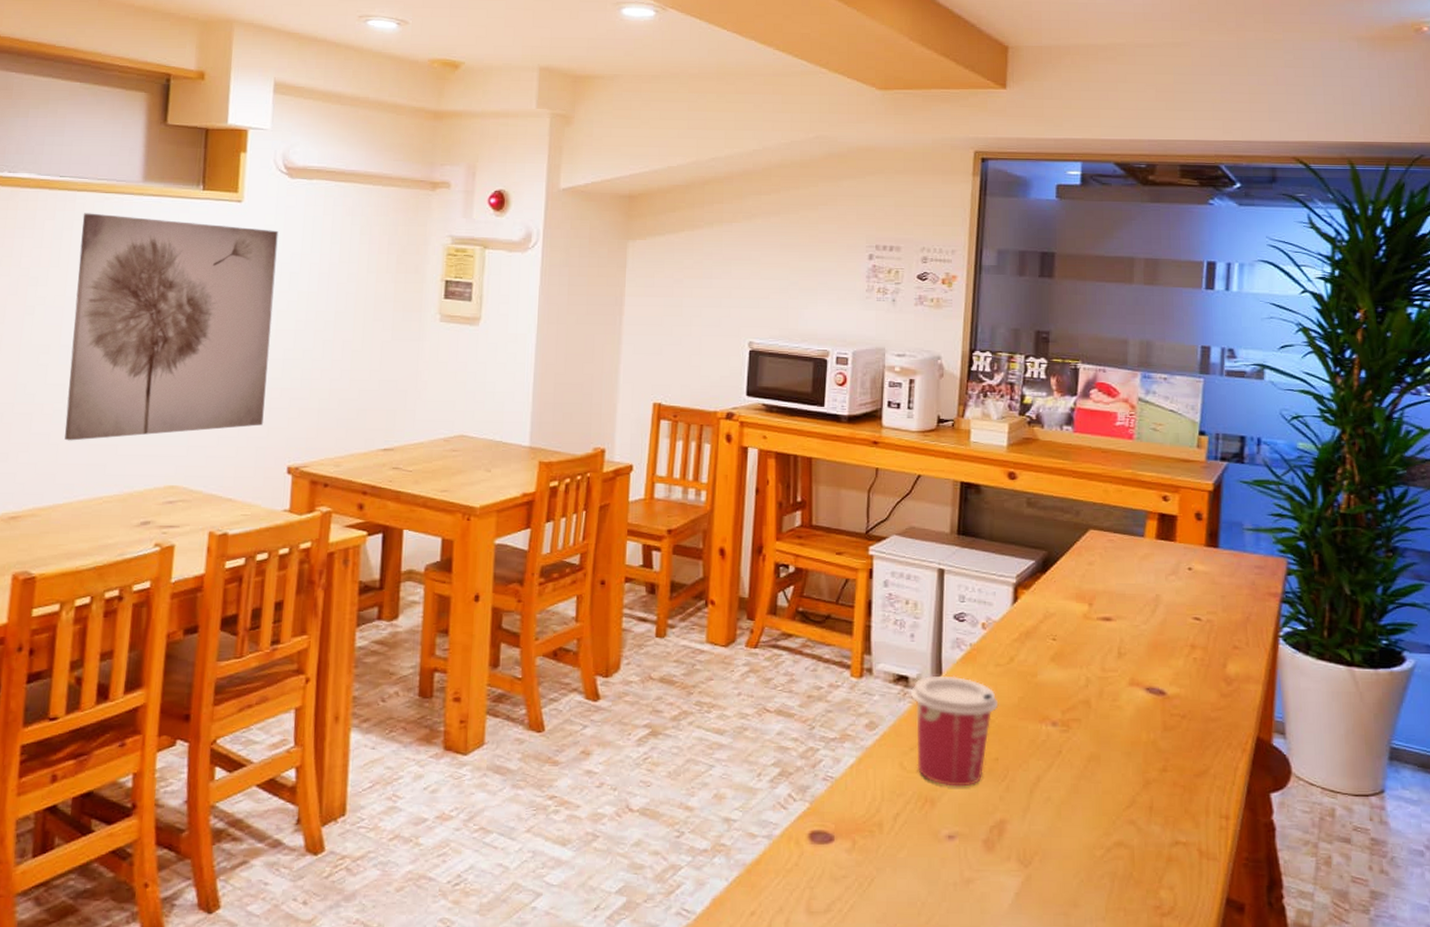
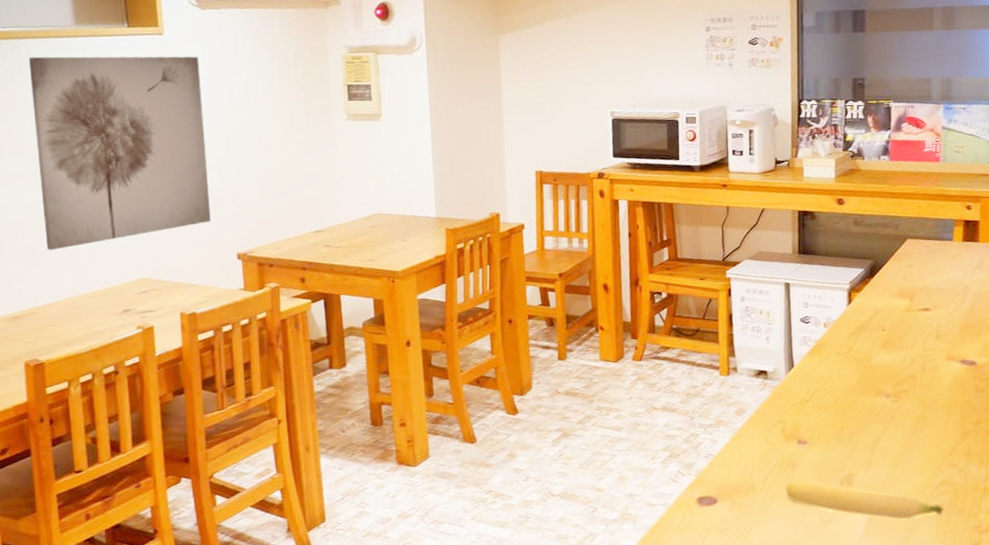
cup: present [910,675,999,787] -> none [769,366,842,453]
banana: none [920,822,1116,888] -> present [785,480,944,520]

